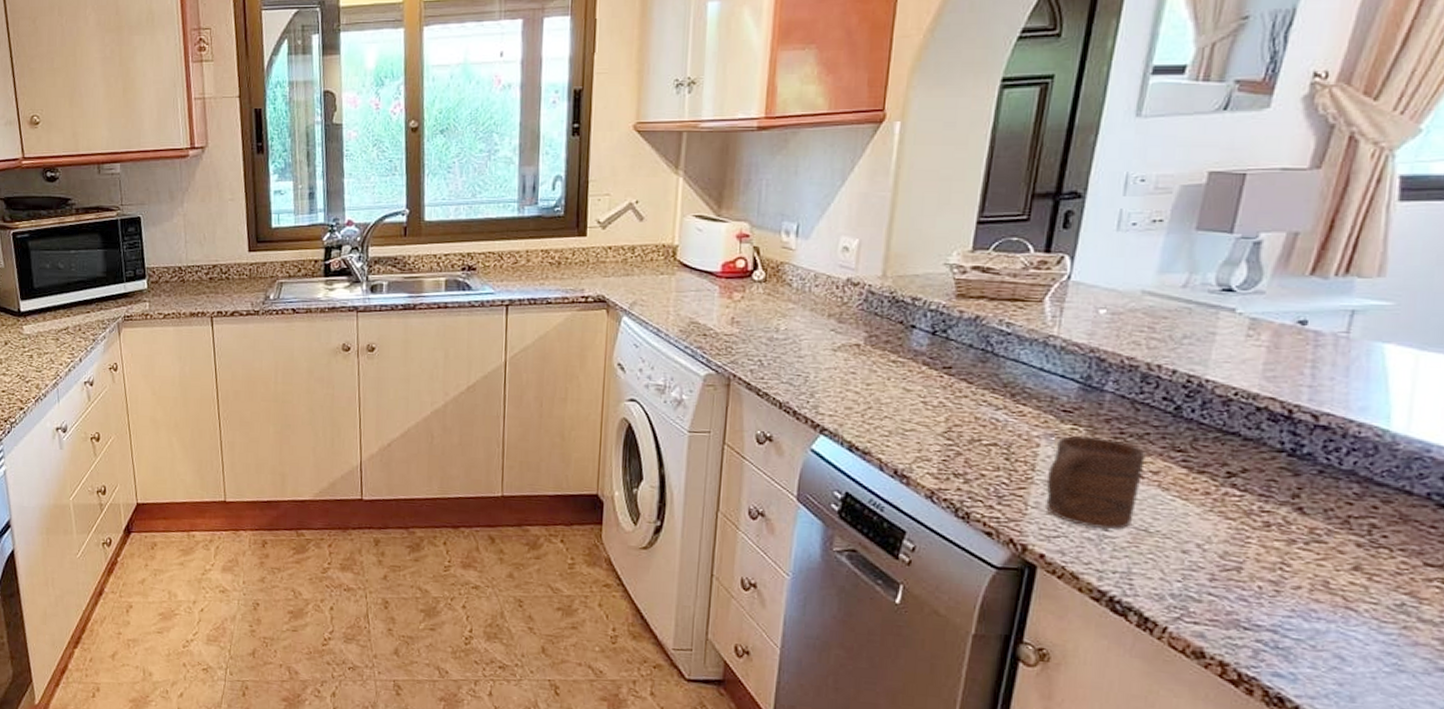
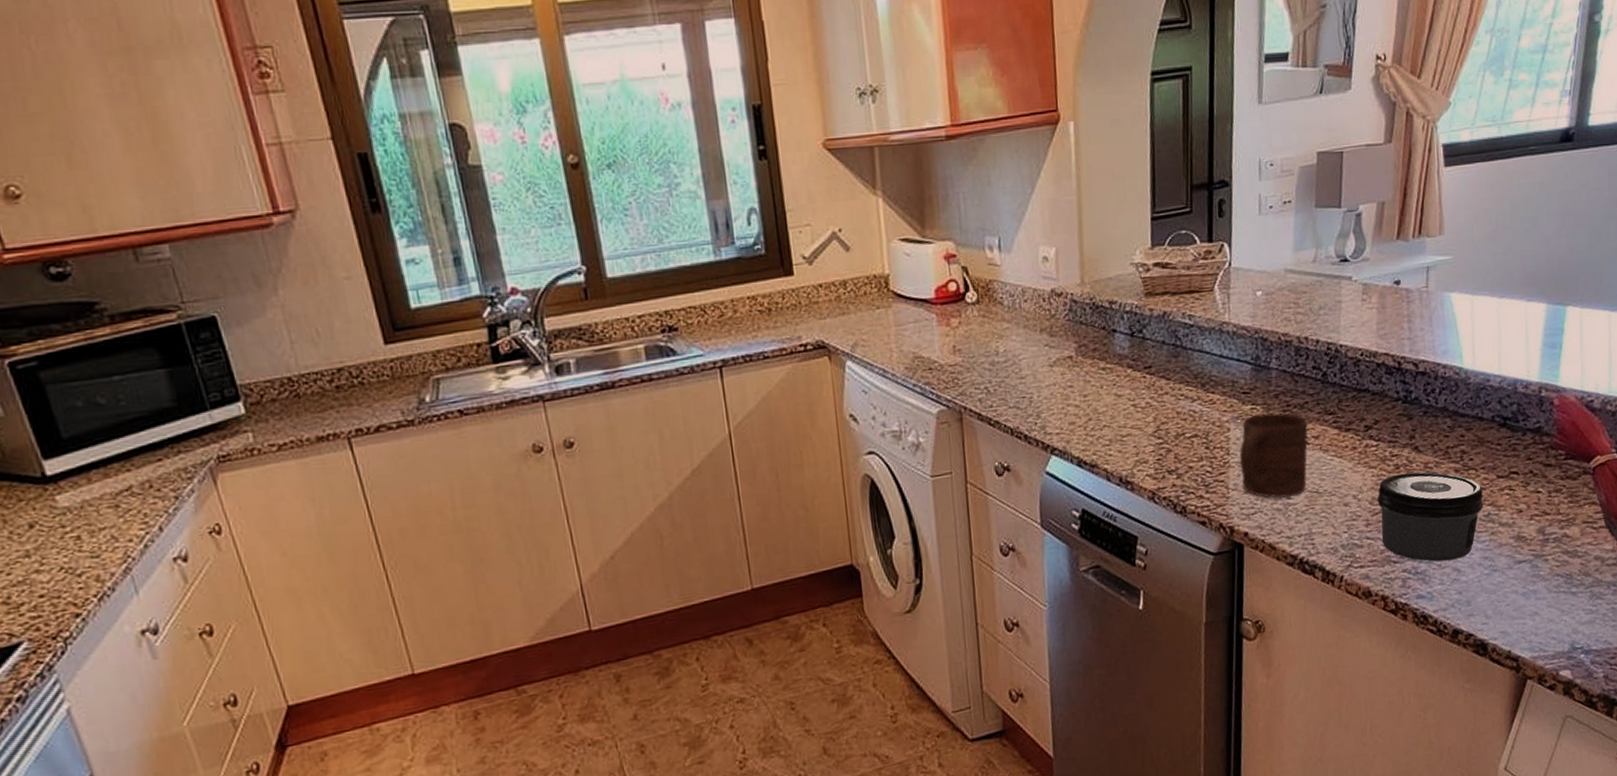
jar: none [1230,532,1397,646] -> present [1377,471,1483,562]

